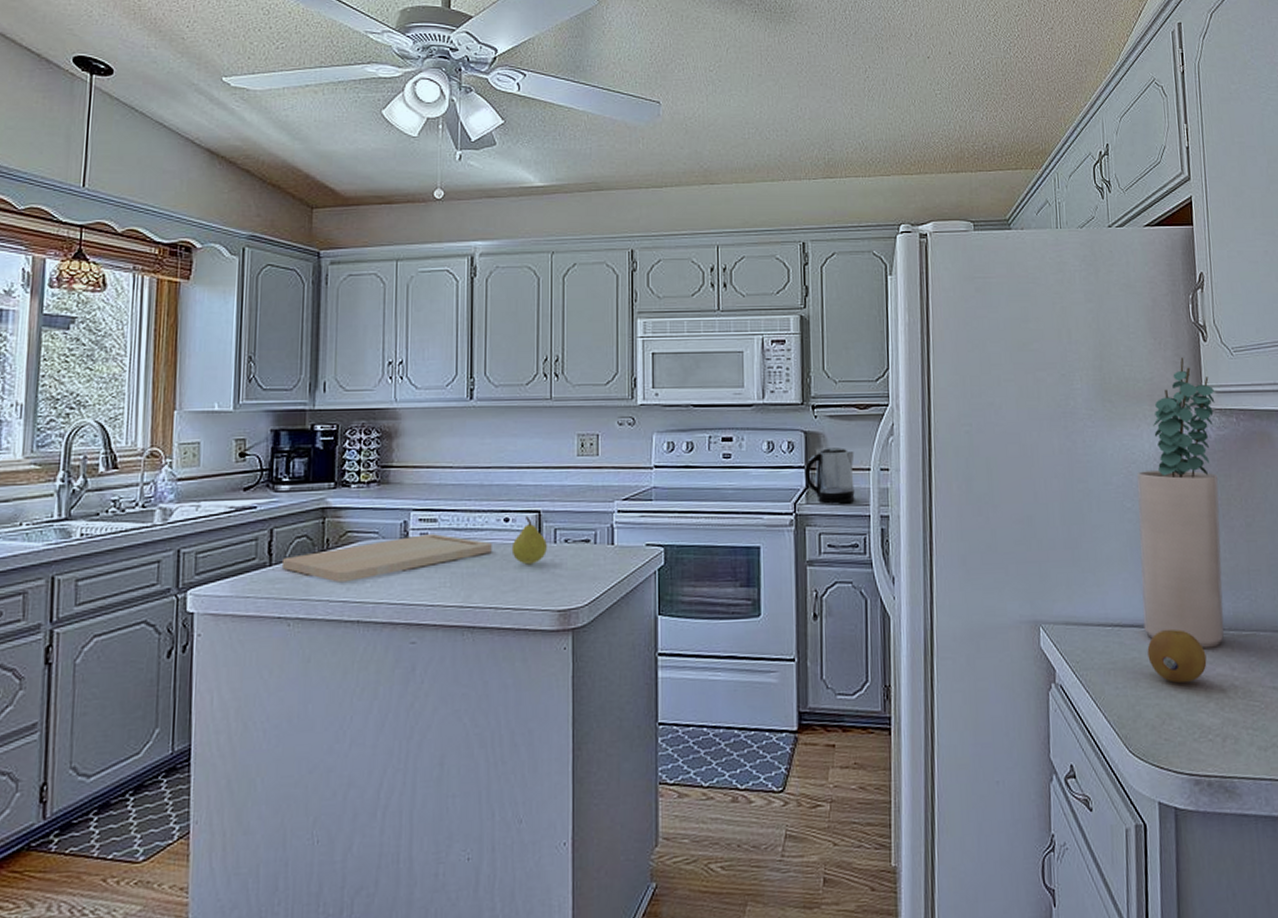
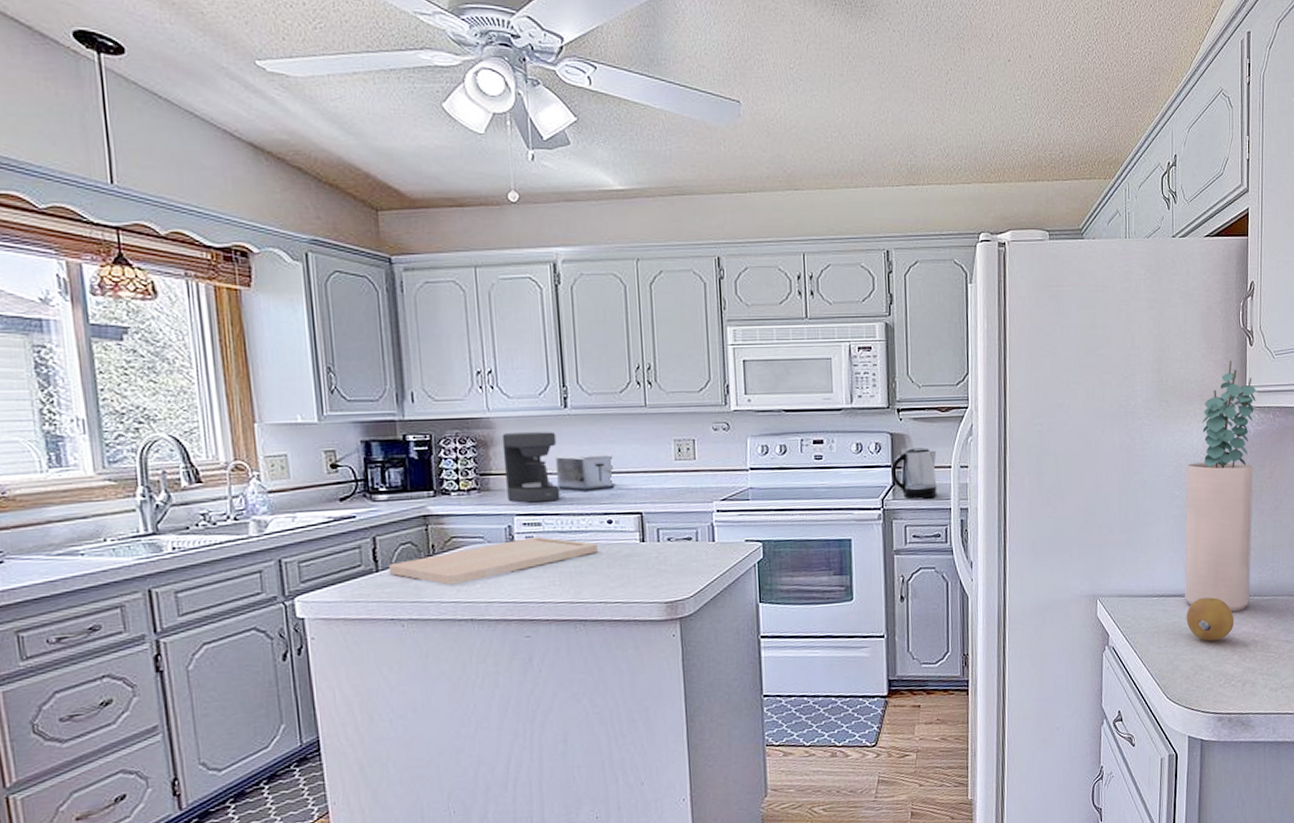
coffee maker: none [405,424,460,498] -> present [502,432,560,504]
toaster: none [457,448,515,488] -> present [556,454,616,493]
fruit: present [511,516,547,565] -> none [616,518,651,562]

